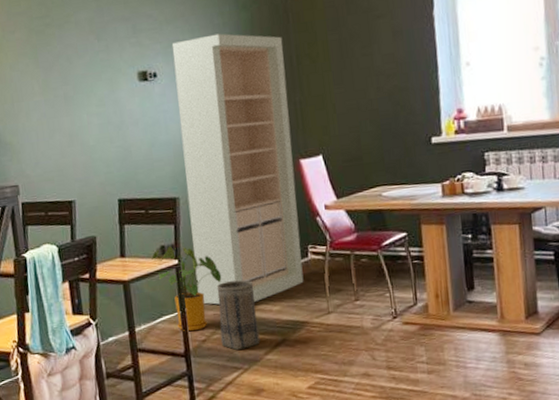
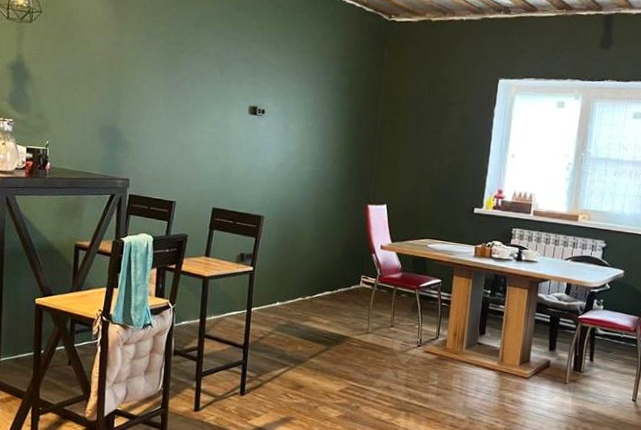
house plant: present [151,246,222,332] -> none [231,255,287,329]
storage cabinet: present [171,33,304,305] -> none [264,88,373,313]
basket: present [216,280,260,351] -> none [275,292,312,351]

